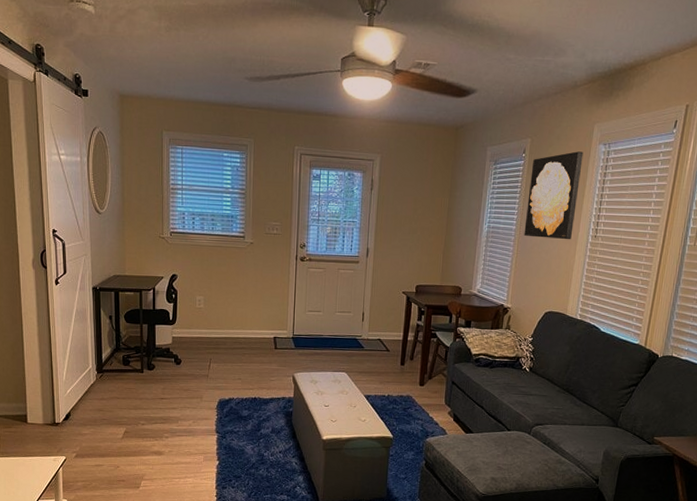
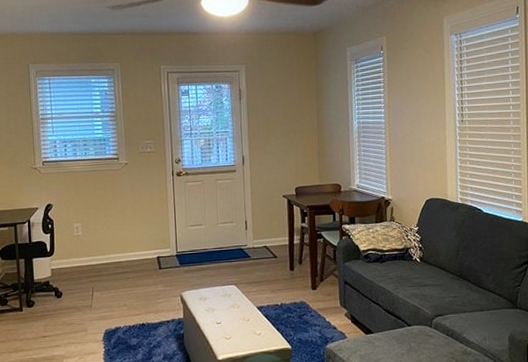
wall art: present [524,151,584,240] -> none [391,43,440,128]

